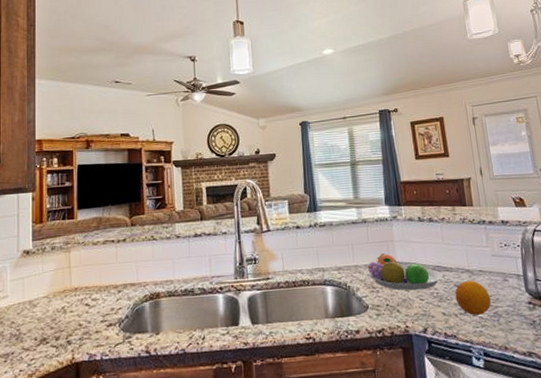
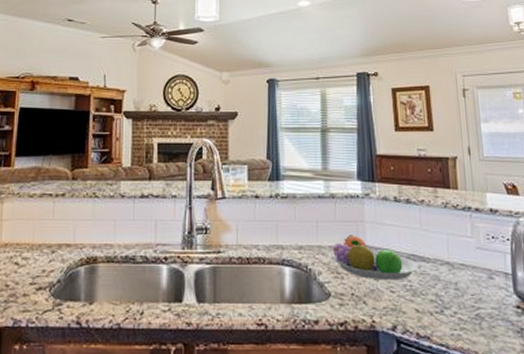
fruit: present [454,279,491,315] -> none [430,274,473,316]

